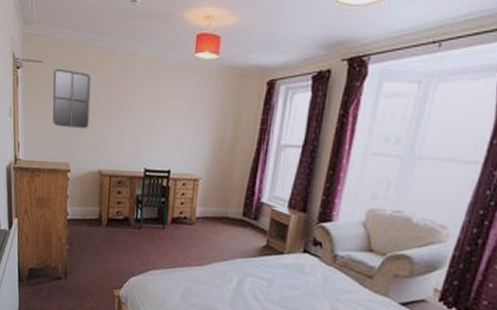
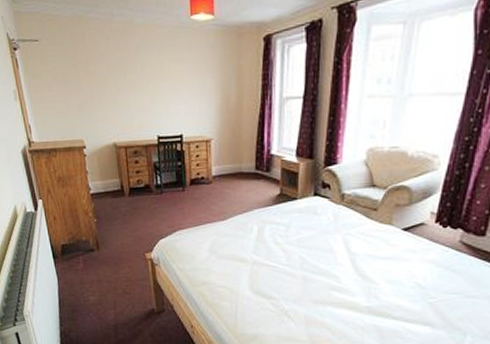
home mirror: present [52,68,91,130] -> none [52,45,97,105]

